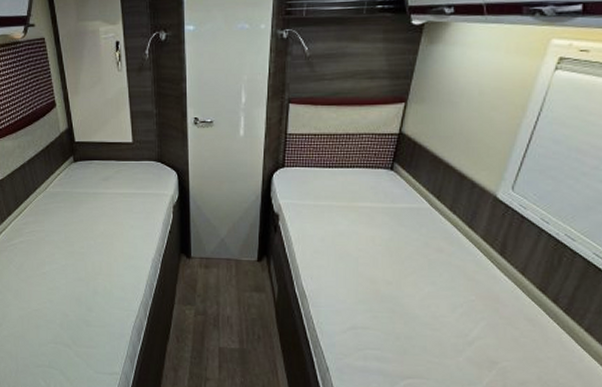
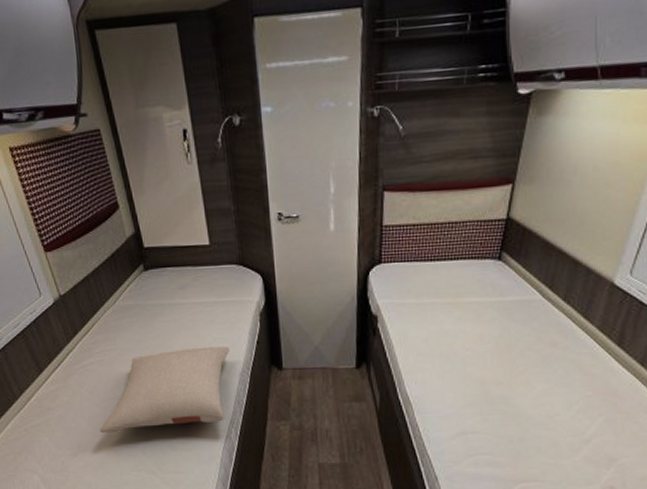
pillow: none [23,233,145,307] -> present [99,346,230,434]

